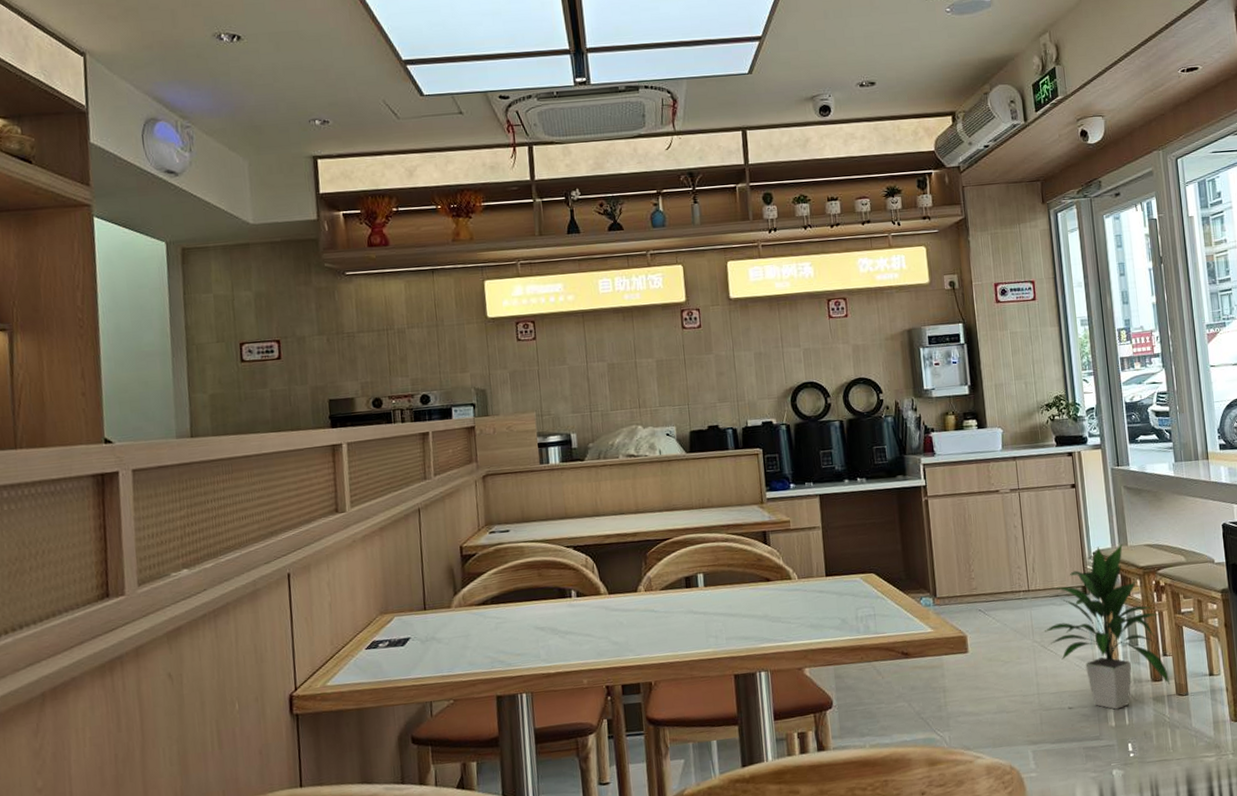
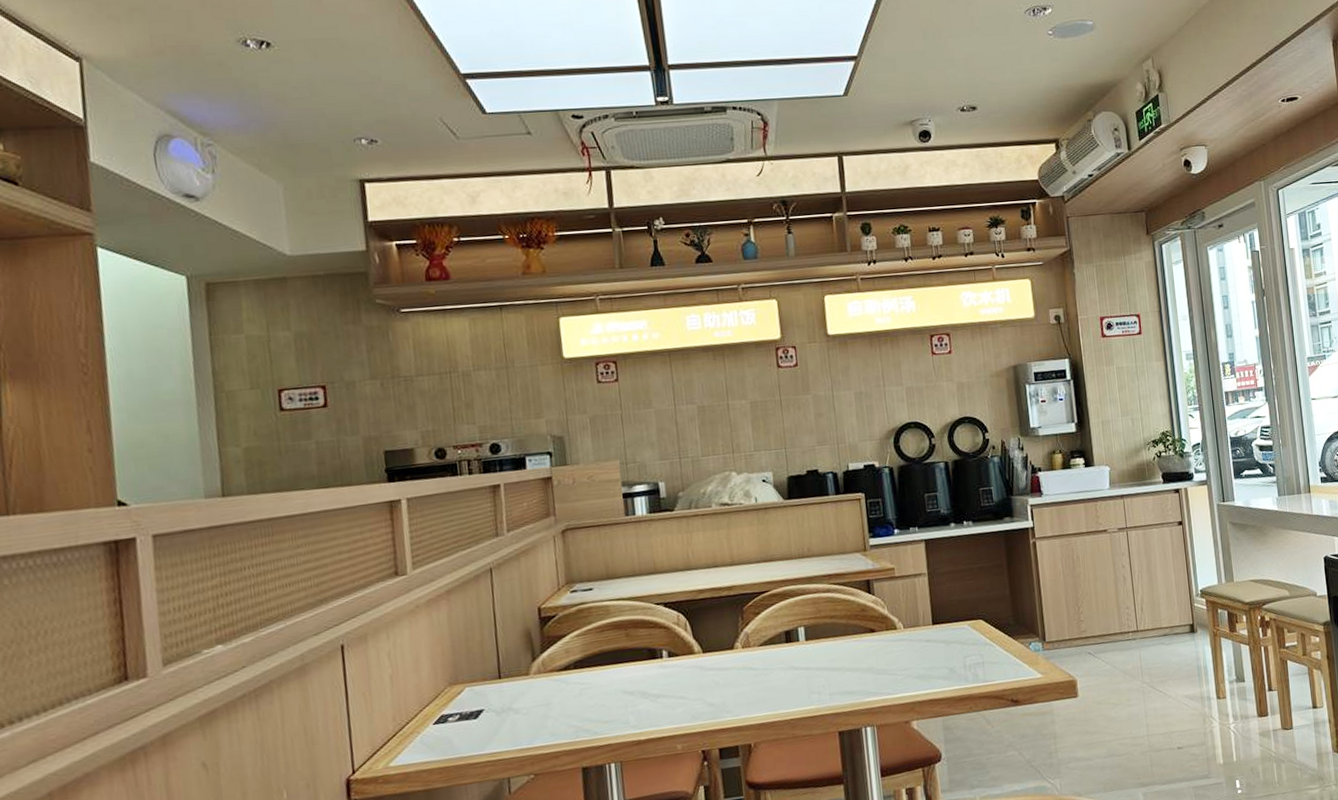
indoor plant: present [1043,543,1171,710] -> none [1152,580,1276,747]

